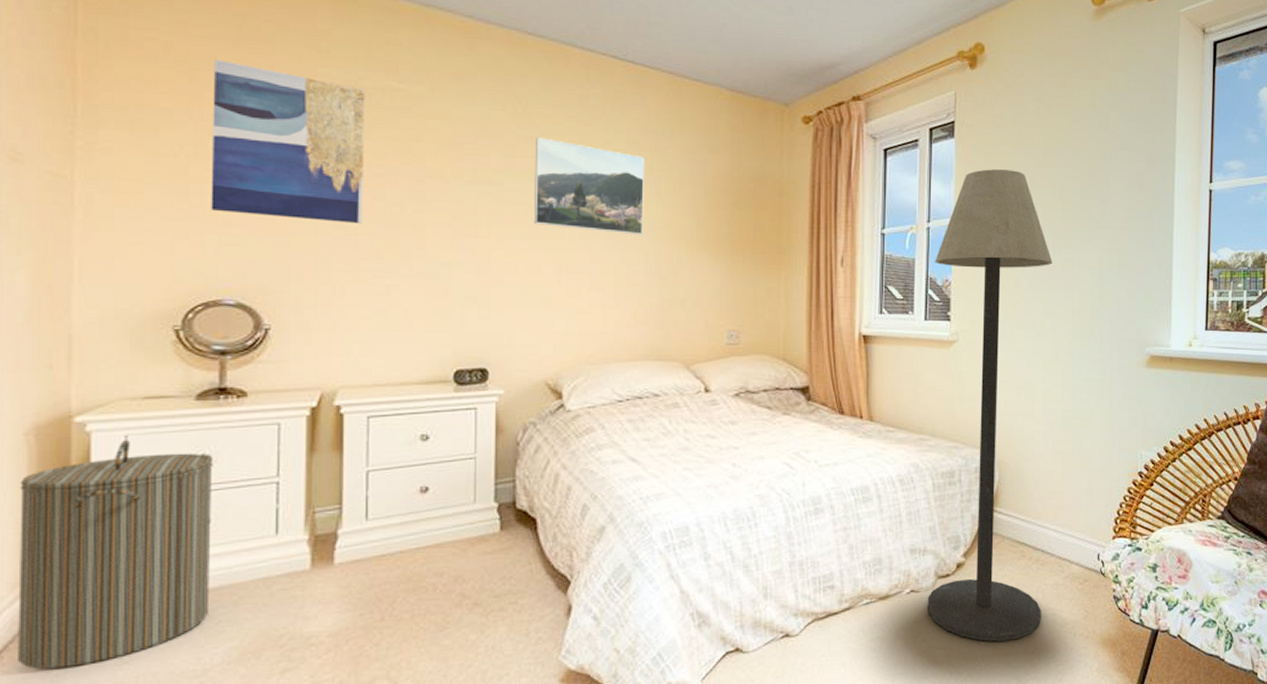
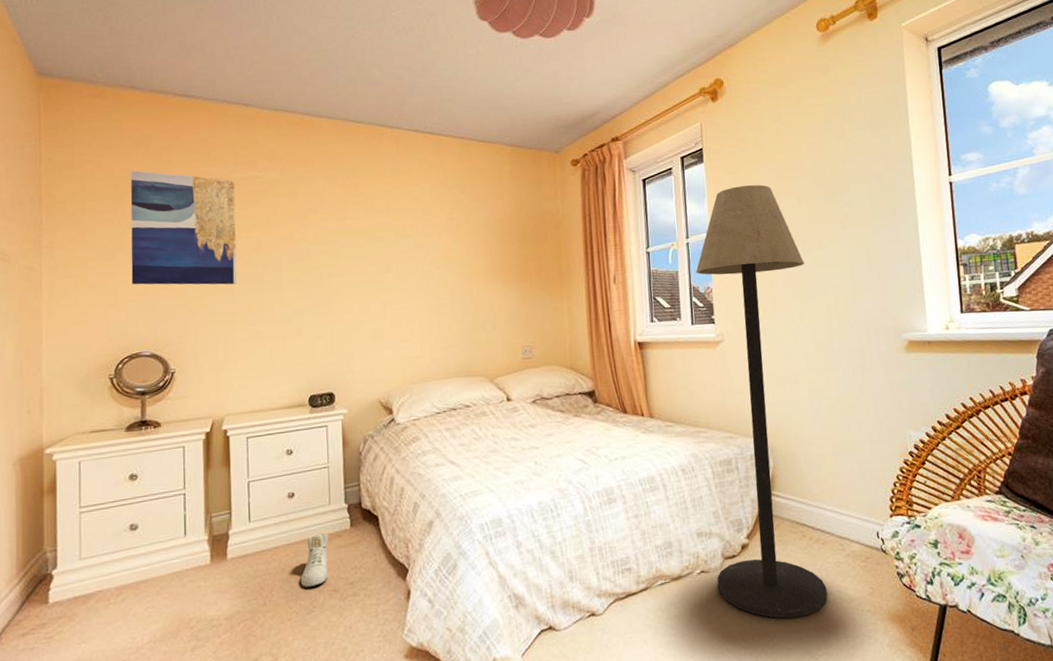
laundry hamper: present [18,439,213,670] -> none [11,464,140,648]
sneaker: none [431,536,472,600] -> present [300,533,329,587]
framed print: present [533,137,645,236] -> none [360,202,448,274]

